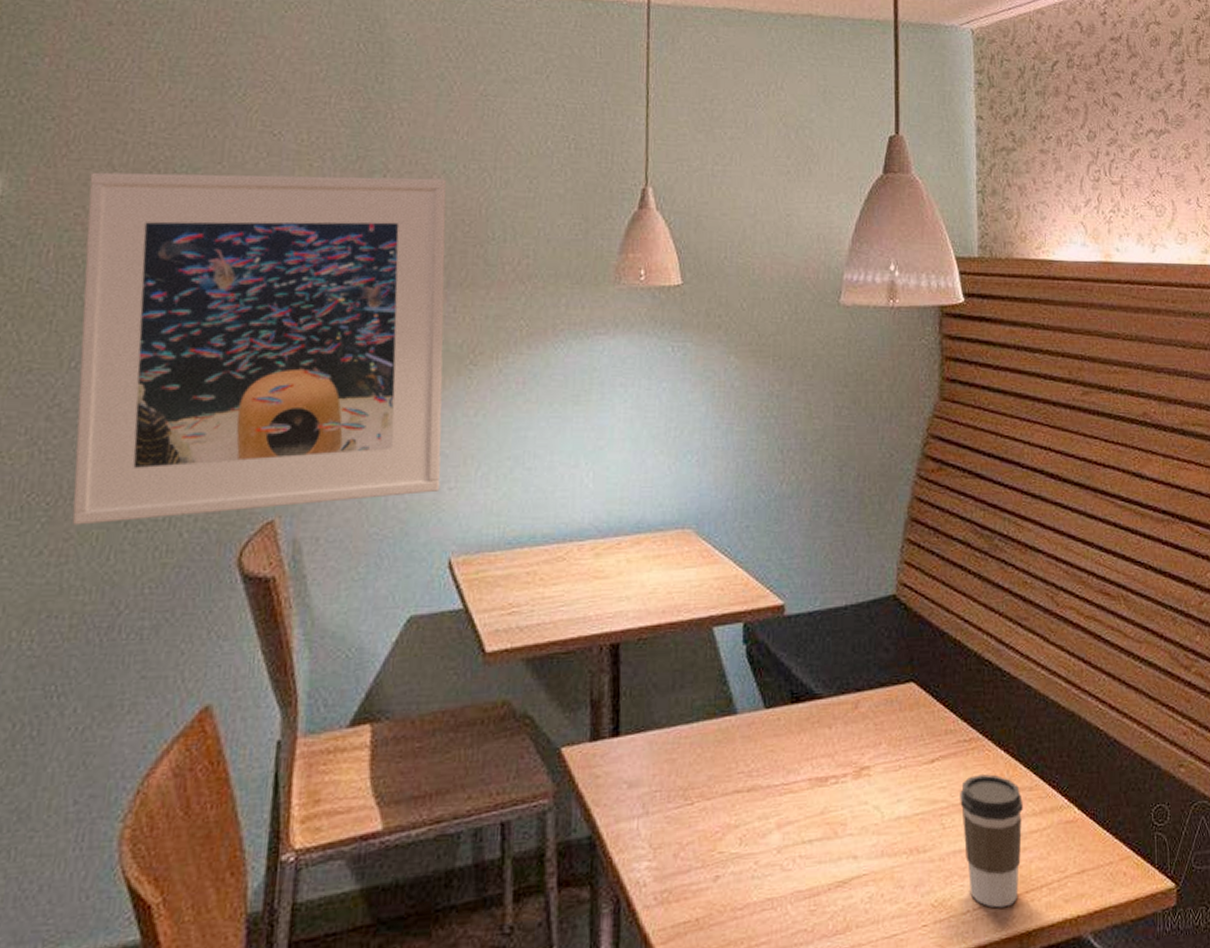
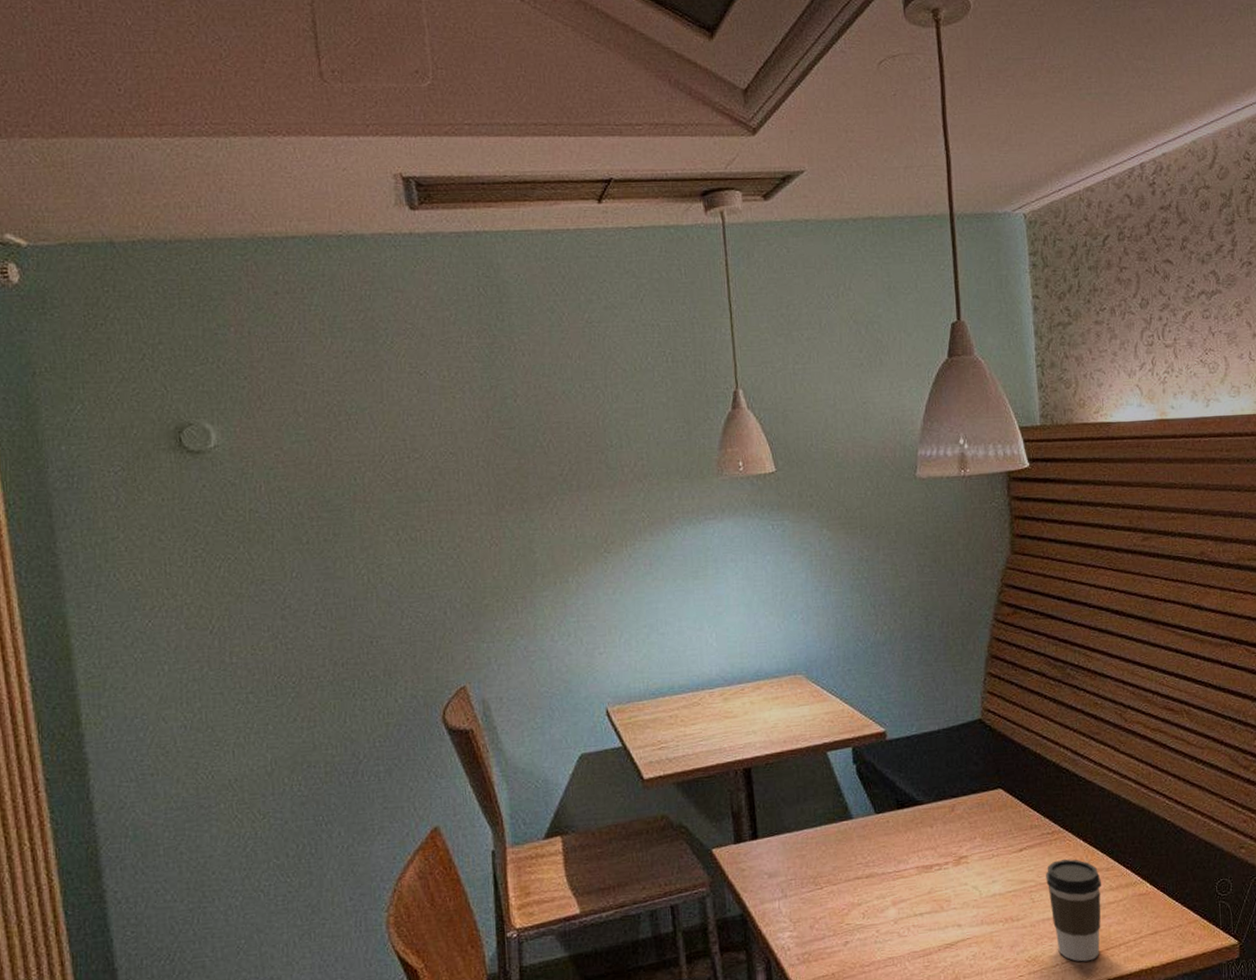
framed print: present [71,172,447,525] -> none [282,399,592,698]

